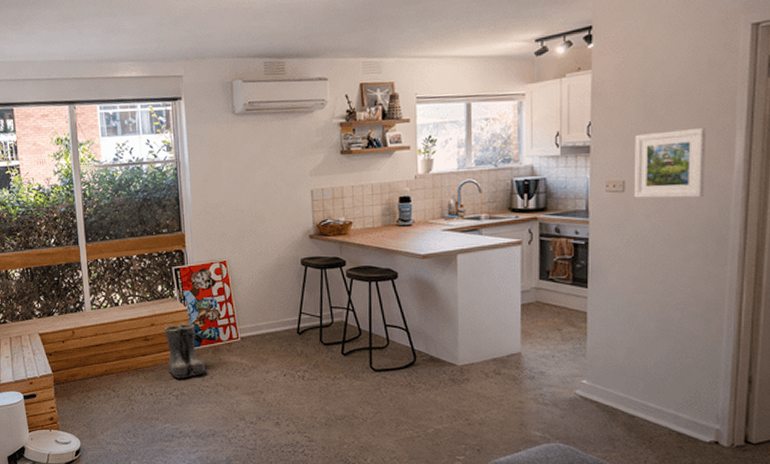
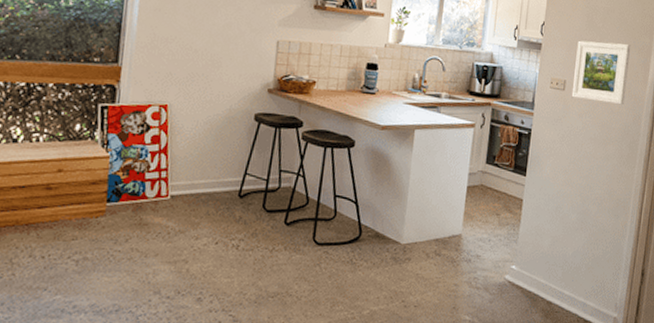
boots: present [164,323,207,378] -> none [70,172,123,240]

